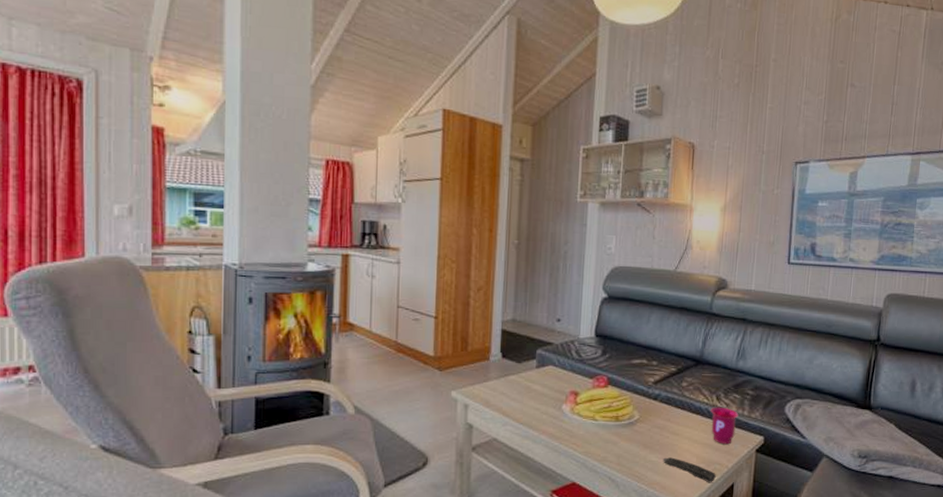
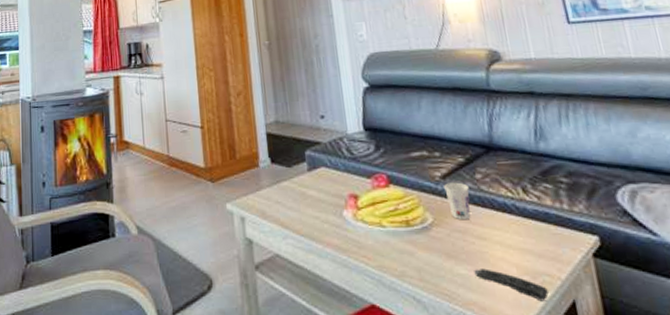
cup: none [654,387,675,419] -> present [444,182,471,220]
mug: present [710,407,739,445] -> none [518,200,559,249]

